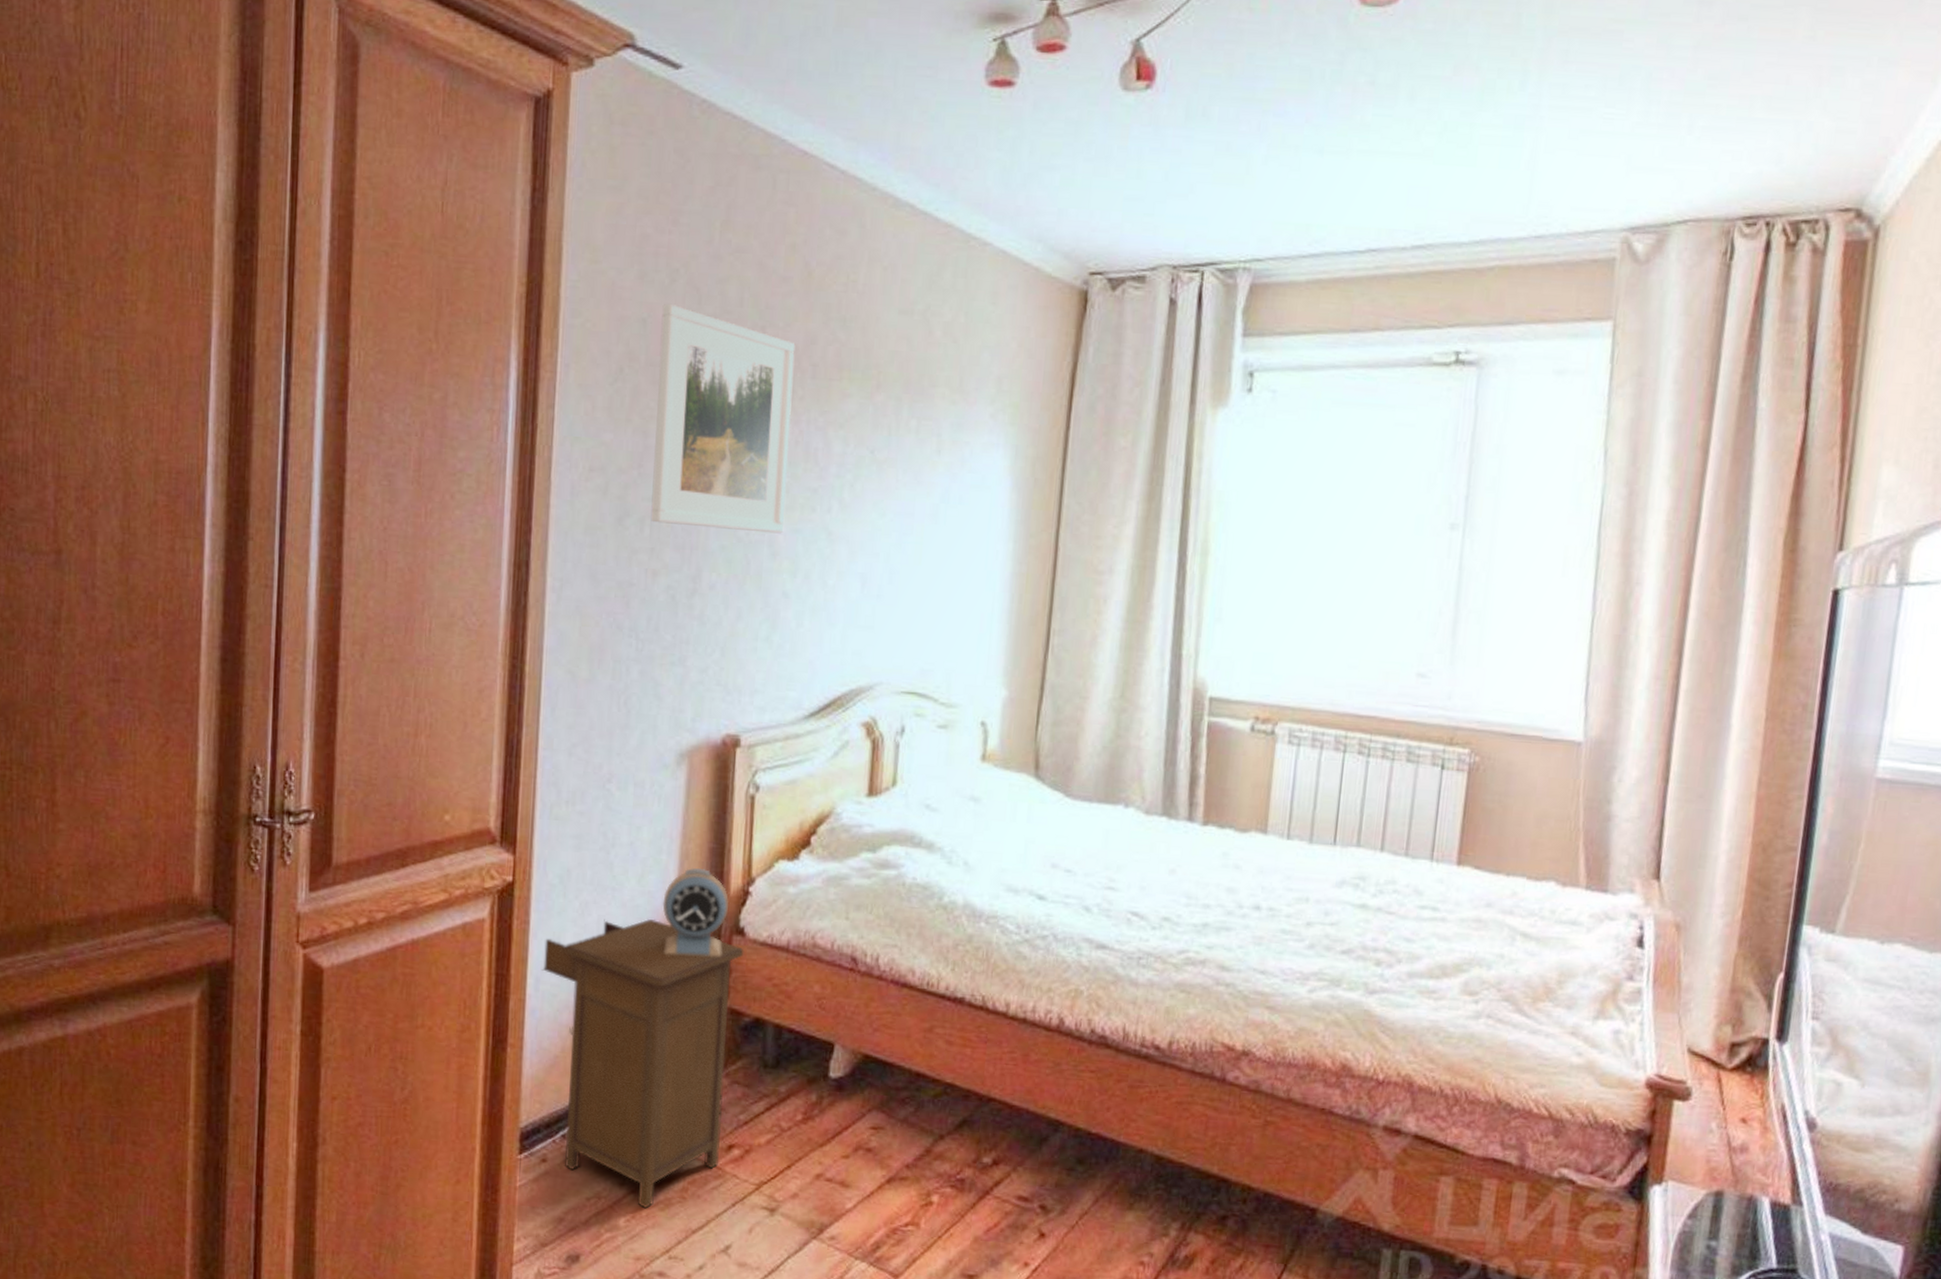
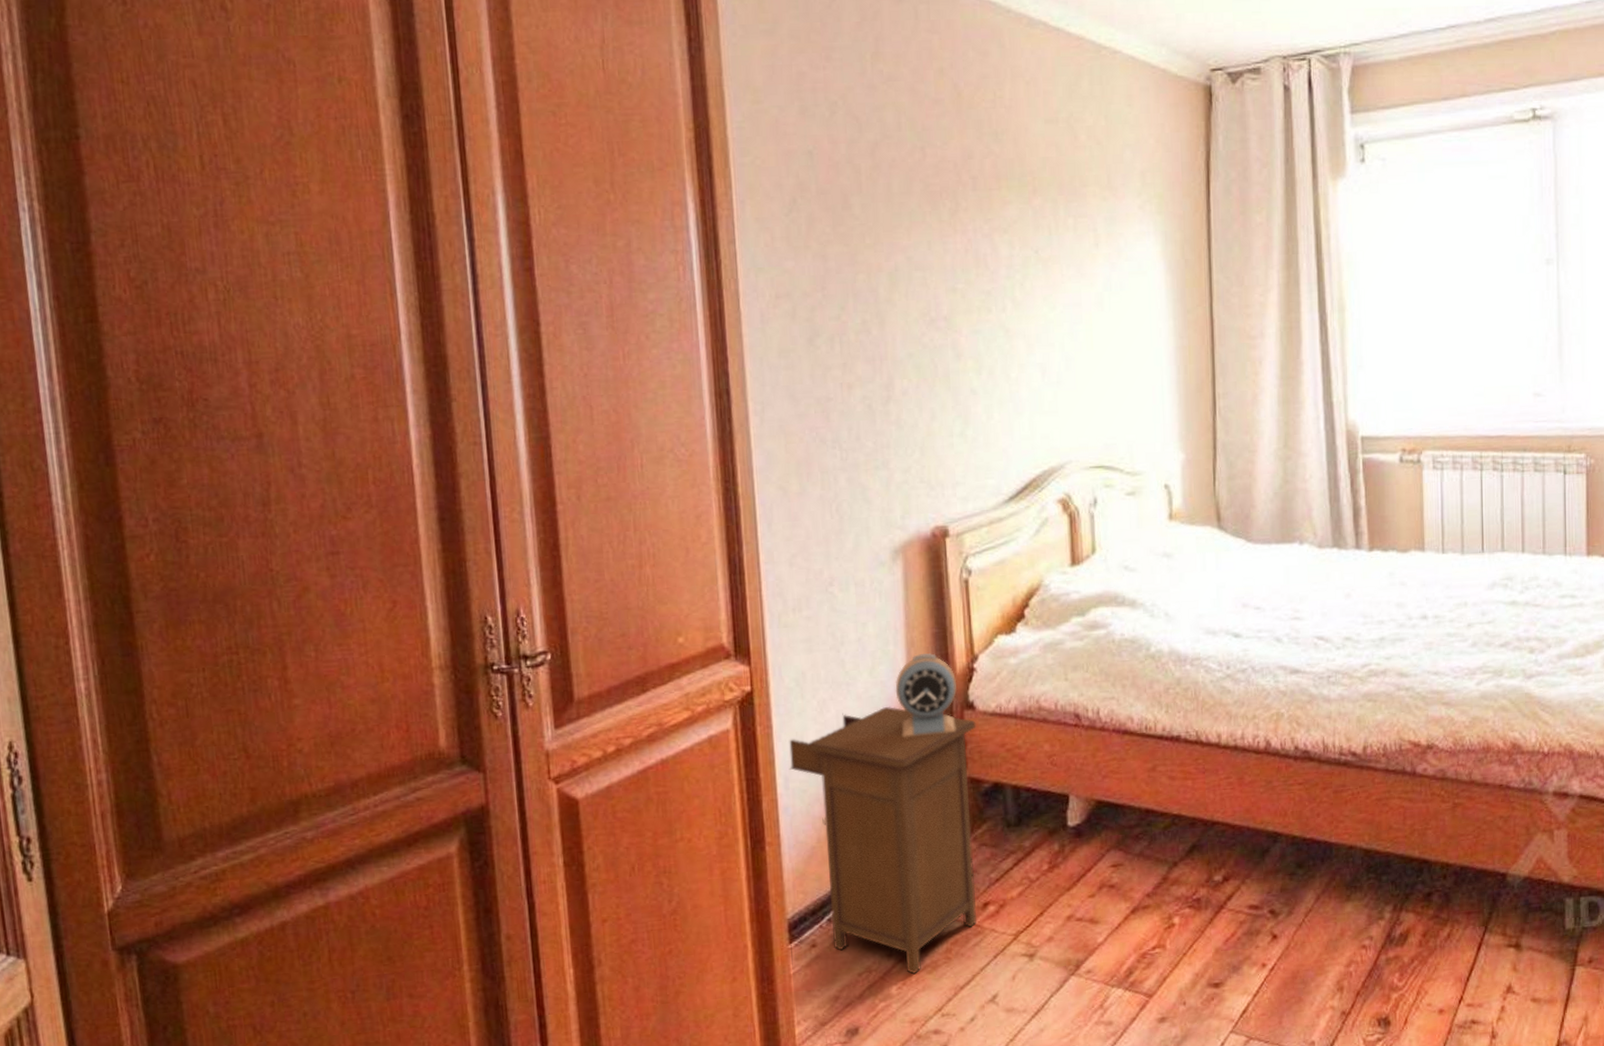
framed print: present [650,303,796,534] -> none [826,134,965,339]

